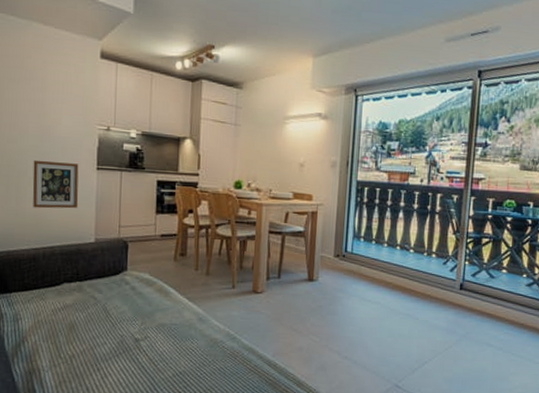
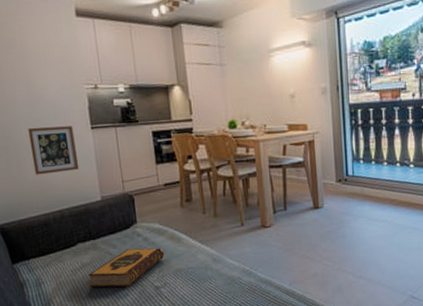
hardback book: none [68,296,150,335] -> present [88,248,165,288]

